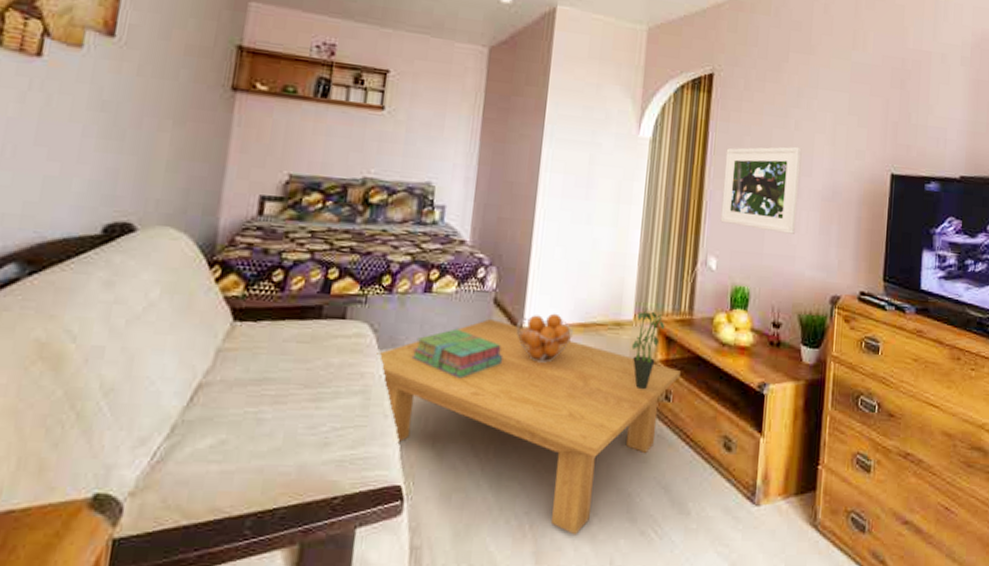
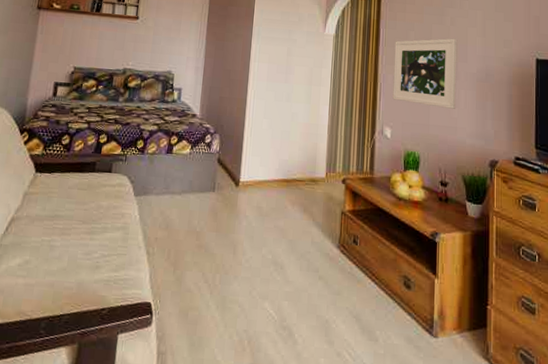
coffee table: present [377,318,680,535] -> none [133,174,365,352]
stack of books: present [411,328,504,379] -> none [158,181,226,220]
fruit basket: present [516,313,574,363] -> none [234,171,279,210]
potted plant: present [631,307,664,390] -> none [324,167,350,235]

